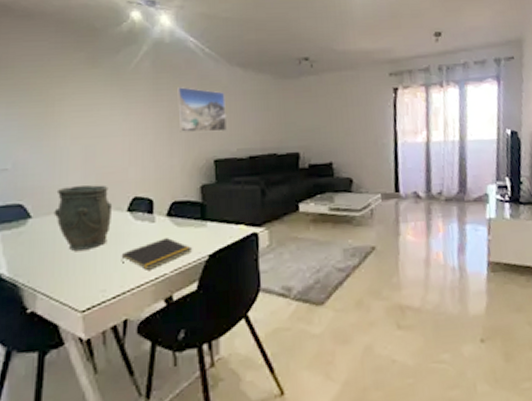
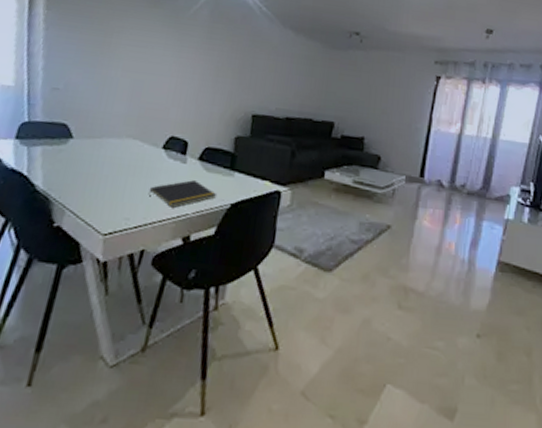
vase: present [54,185,111,251] -> none [94,115,149,178]
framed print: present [176,87,227,132] -> none [225,39,274,89]

